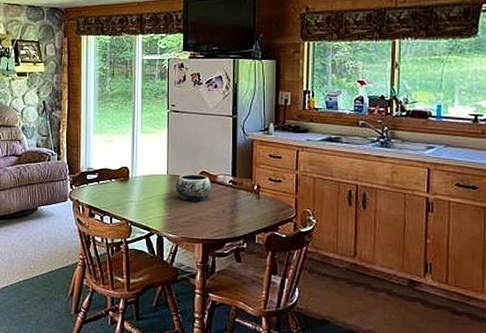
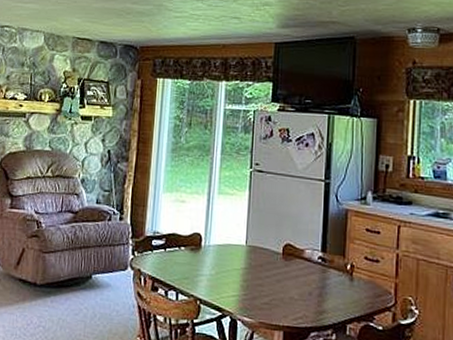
decorative bowl: present [175,174,212,202] -> none [254,245,298,280]

